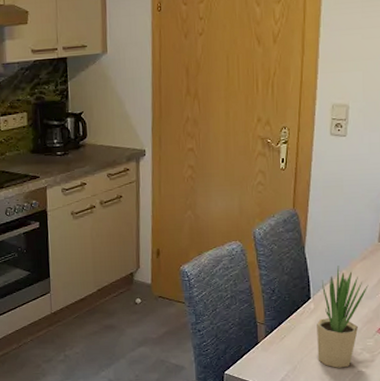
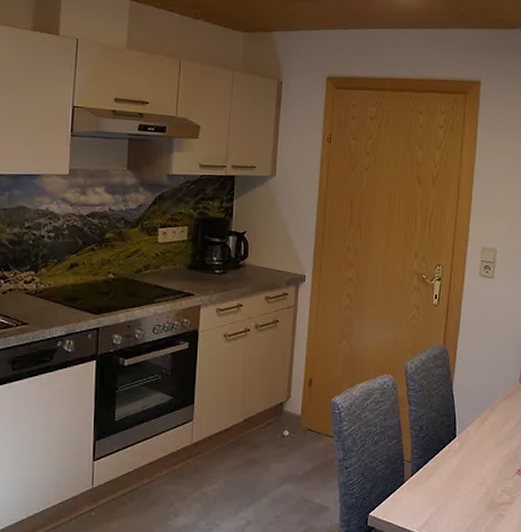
potted plant: present [317,266,369,368] -> none [460,404,510,511]

